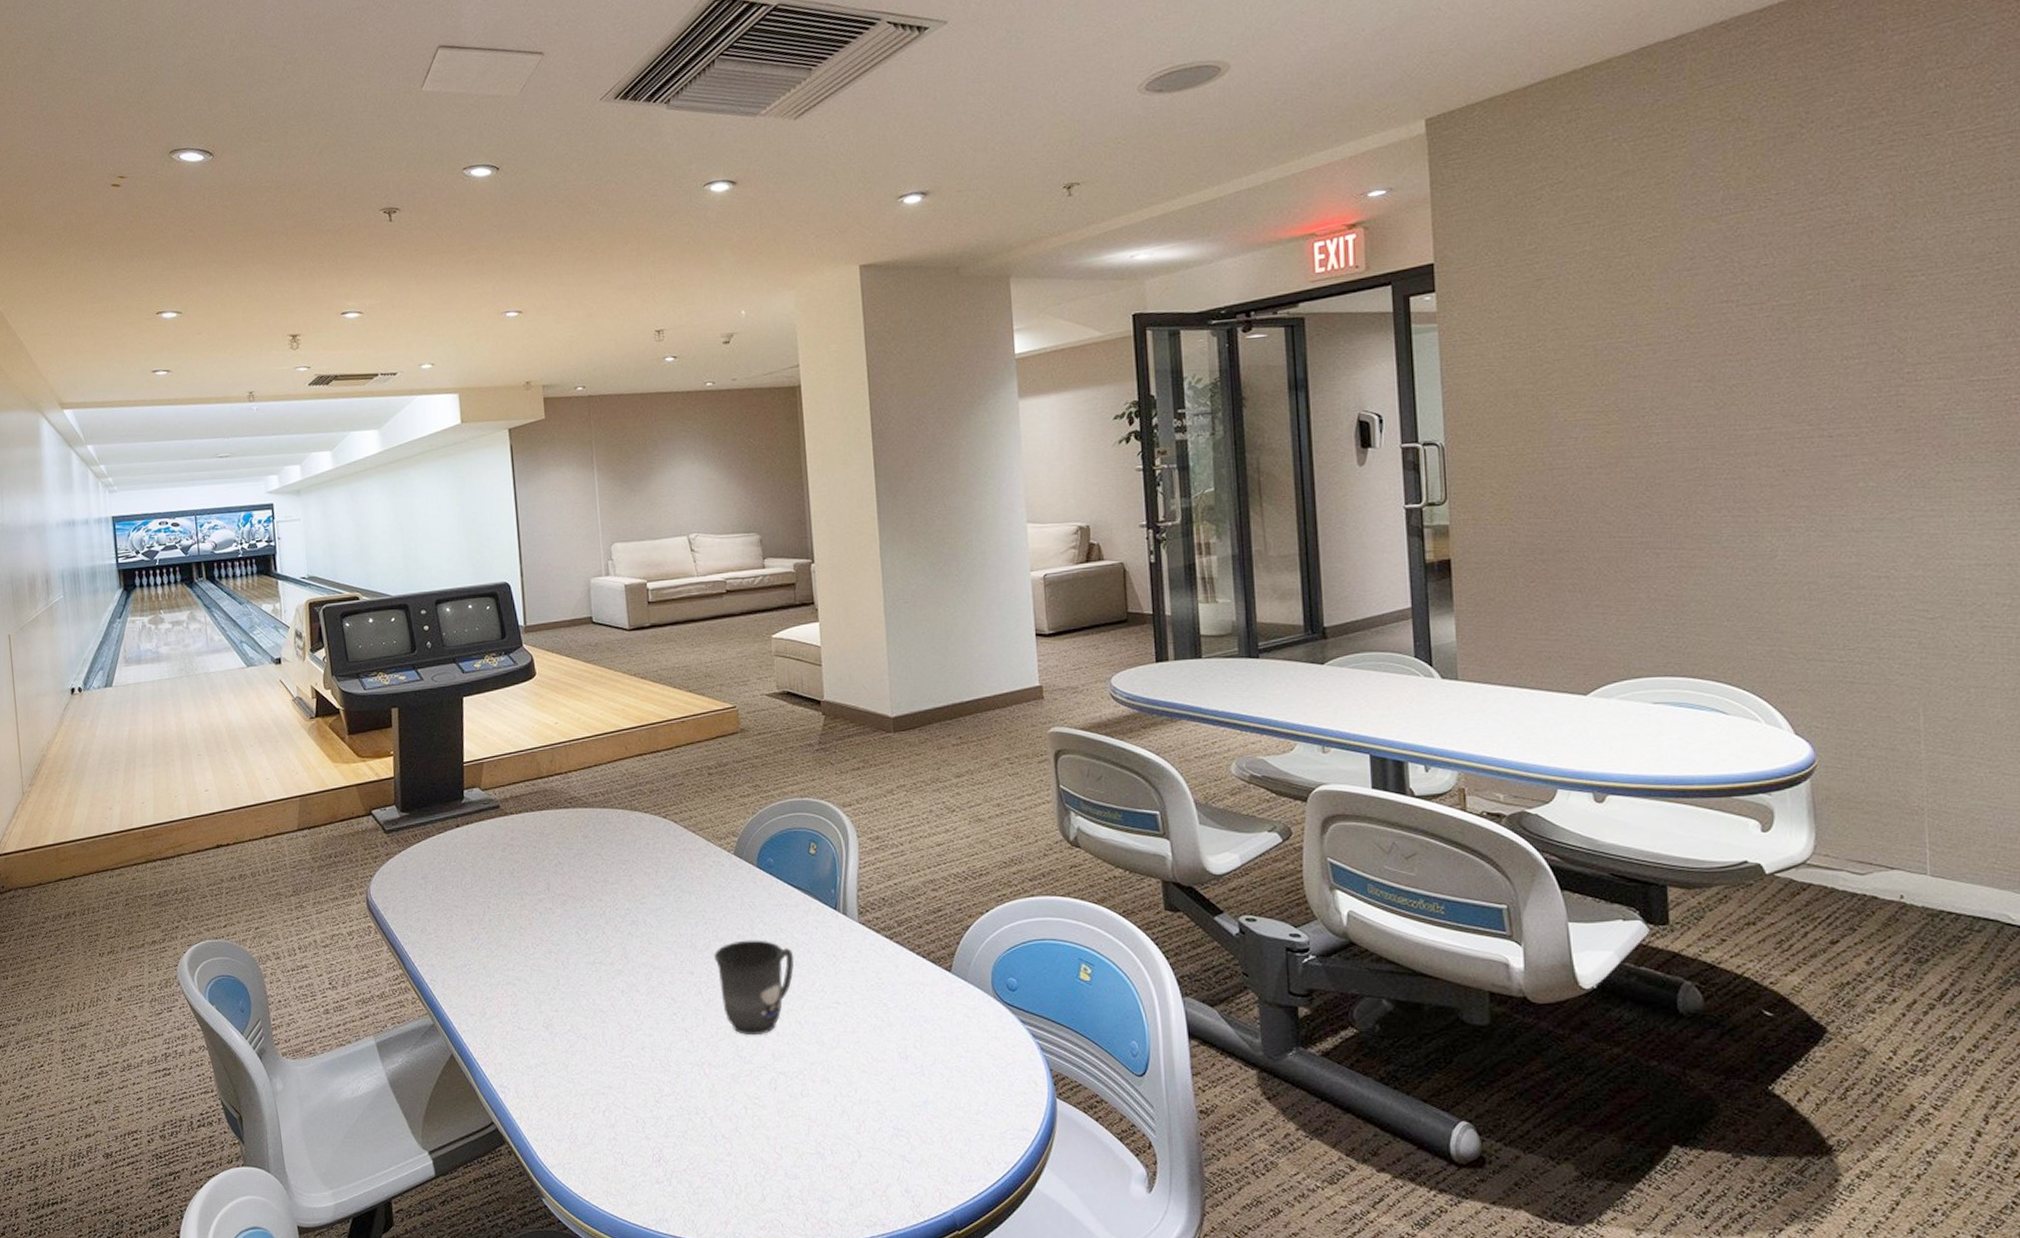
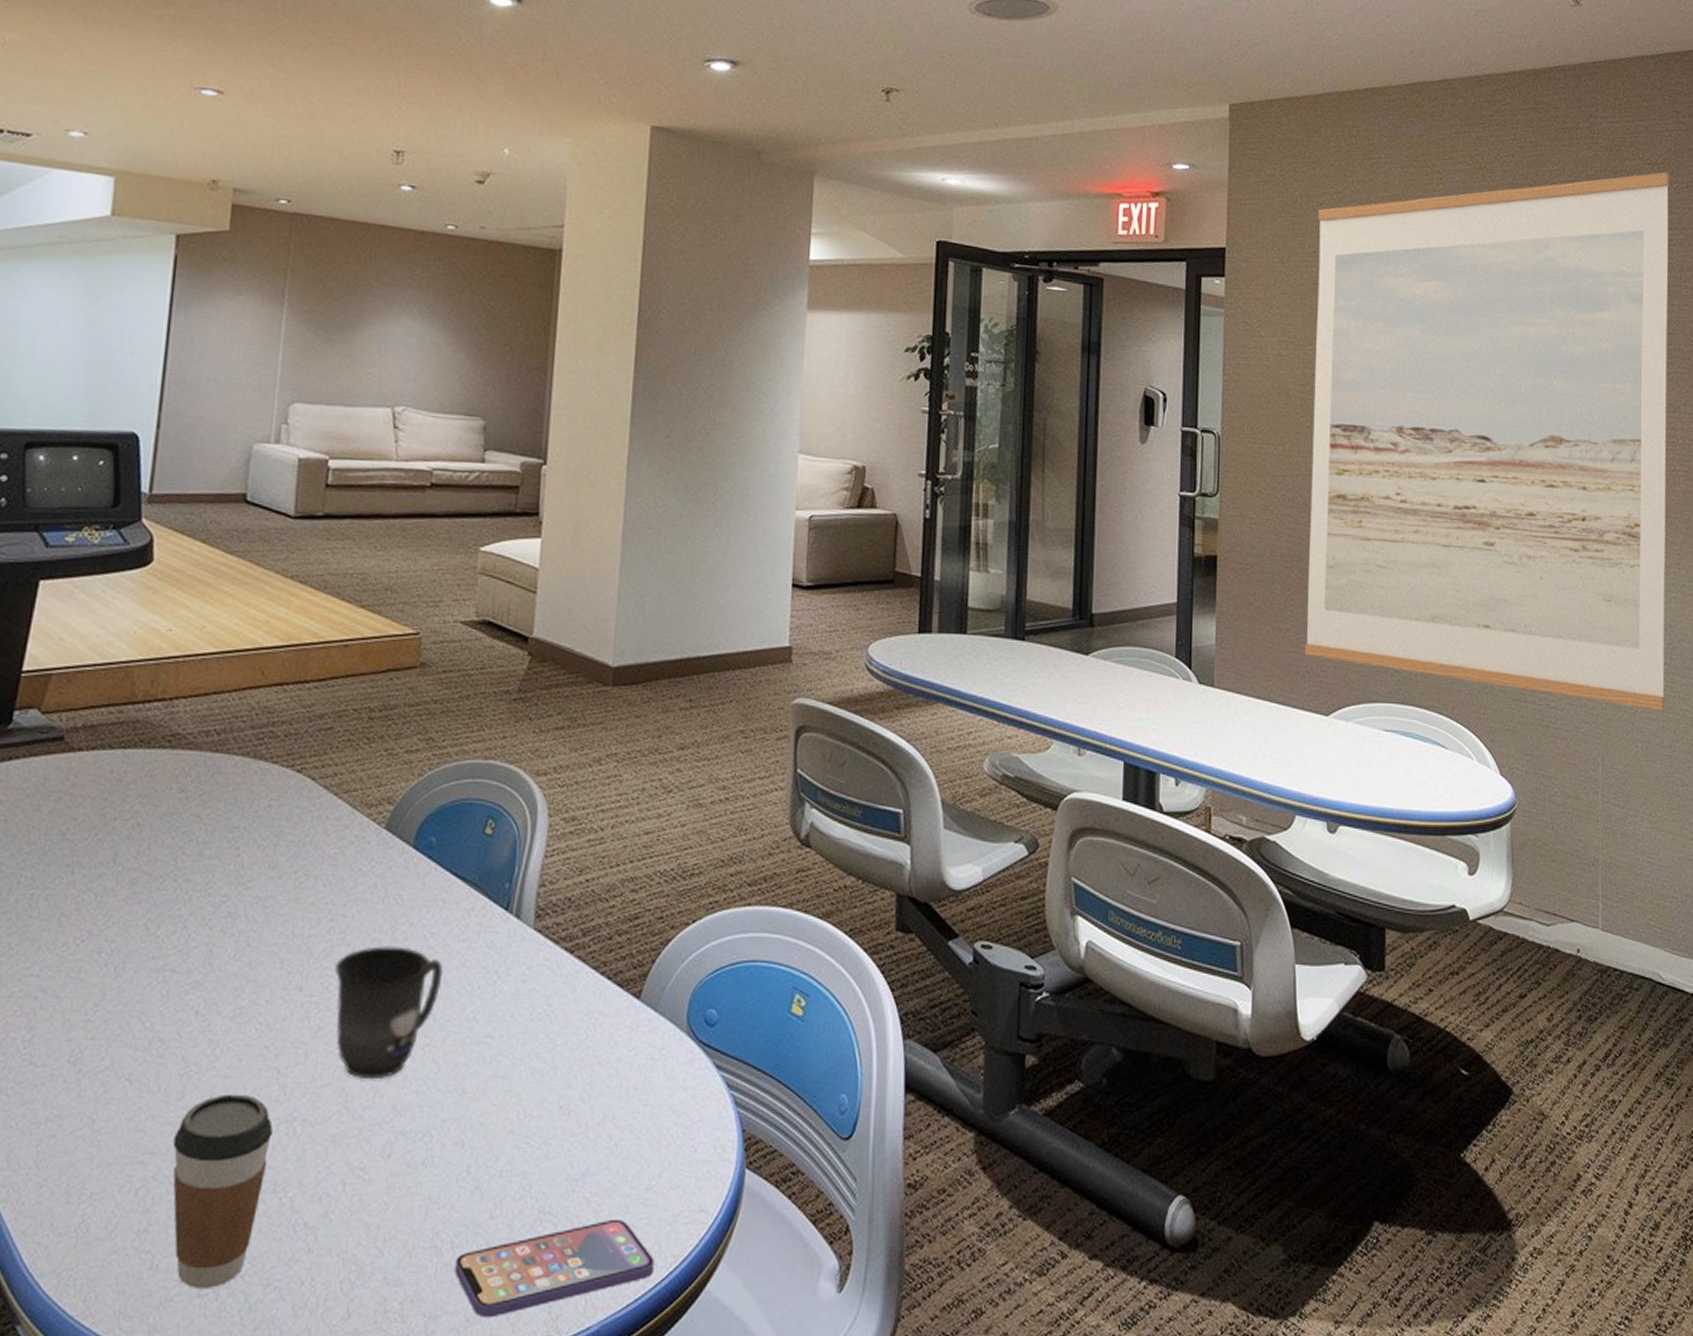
coffee cup: none [622,1046,689,1178] -> present [172,1094,273,1289]
smartphone: none [836,1135,991,1203] -> present [454,1218,655,1318]
wall art: none [1537,72,2006,654] -> present [1304,172,1670,711]

